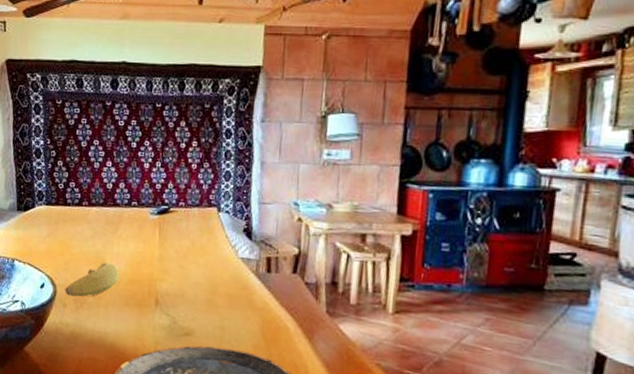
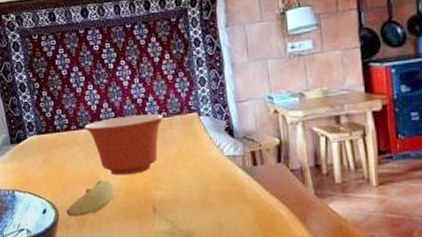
mixing bowl: none [96,200,182,262] -> present [84,114,164,176]

